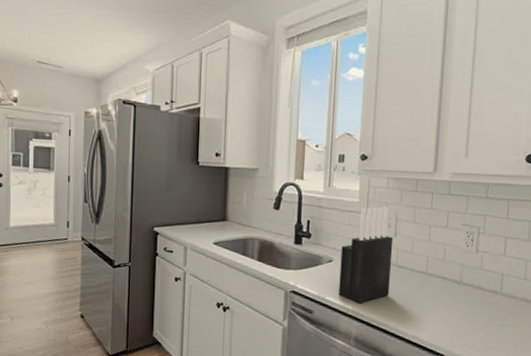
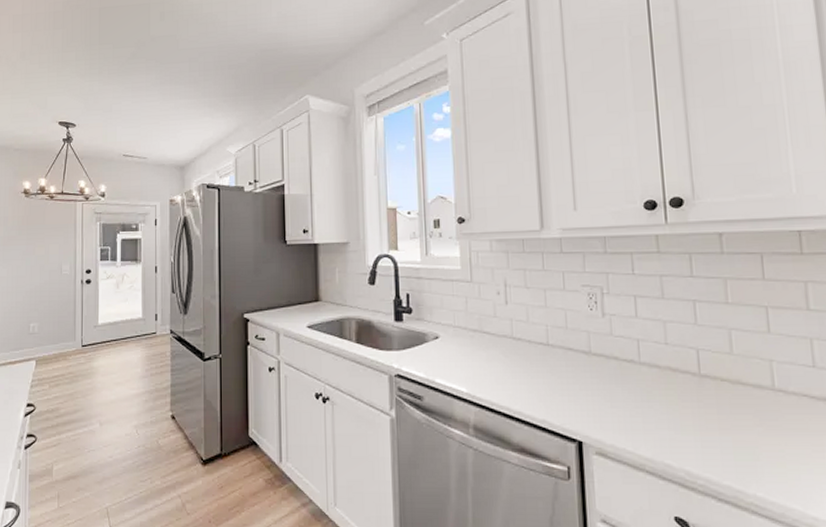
knife block: present [338,207,394,304] -> none [447,272,507,385]

